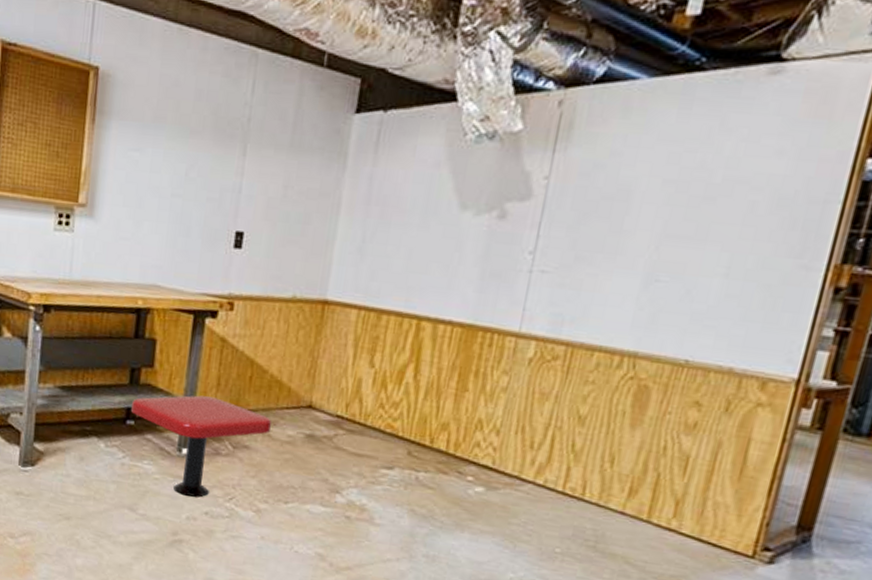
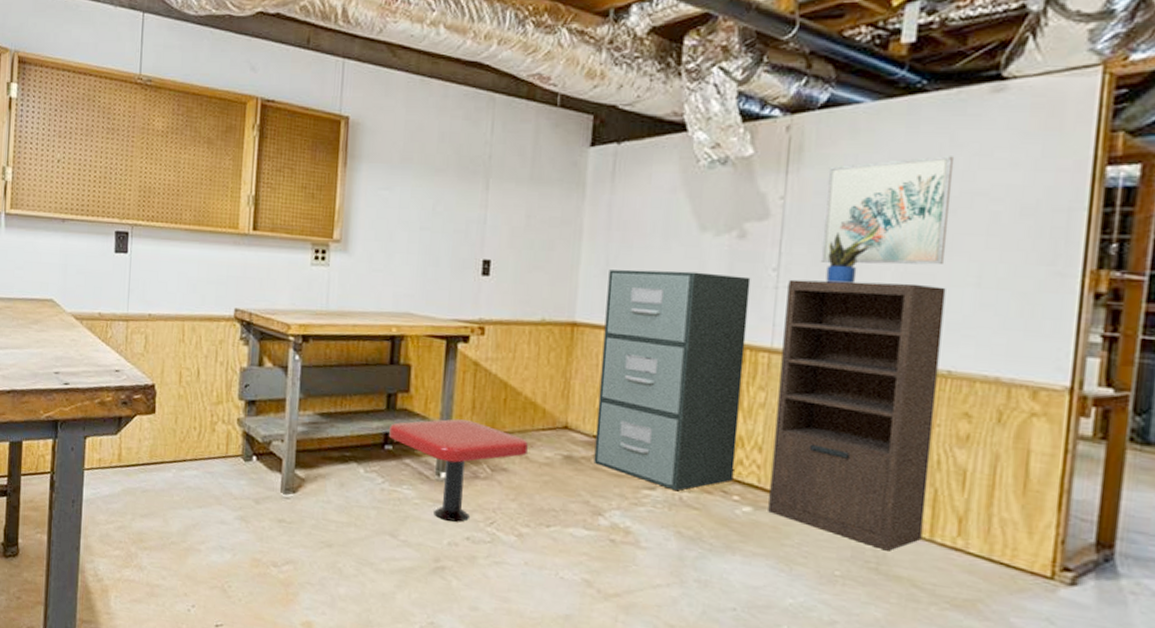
filing cabinet: none [335,247,506,471] -> present [593,269,751,491]
shelving unit: none [499,263,695,531] -> present [768,279,946,551]
wall art: none [577,140,722,254] -> present [820,156,955,265]
potted plant: none [580,207,642,270] -> present [826,222,882,284]

